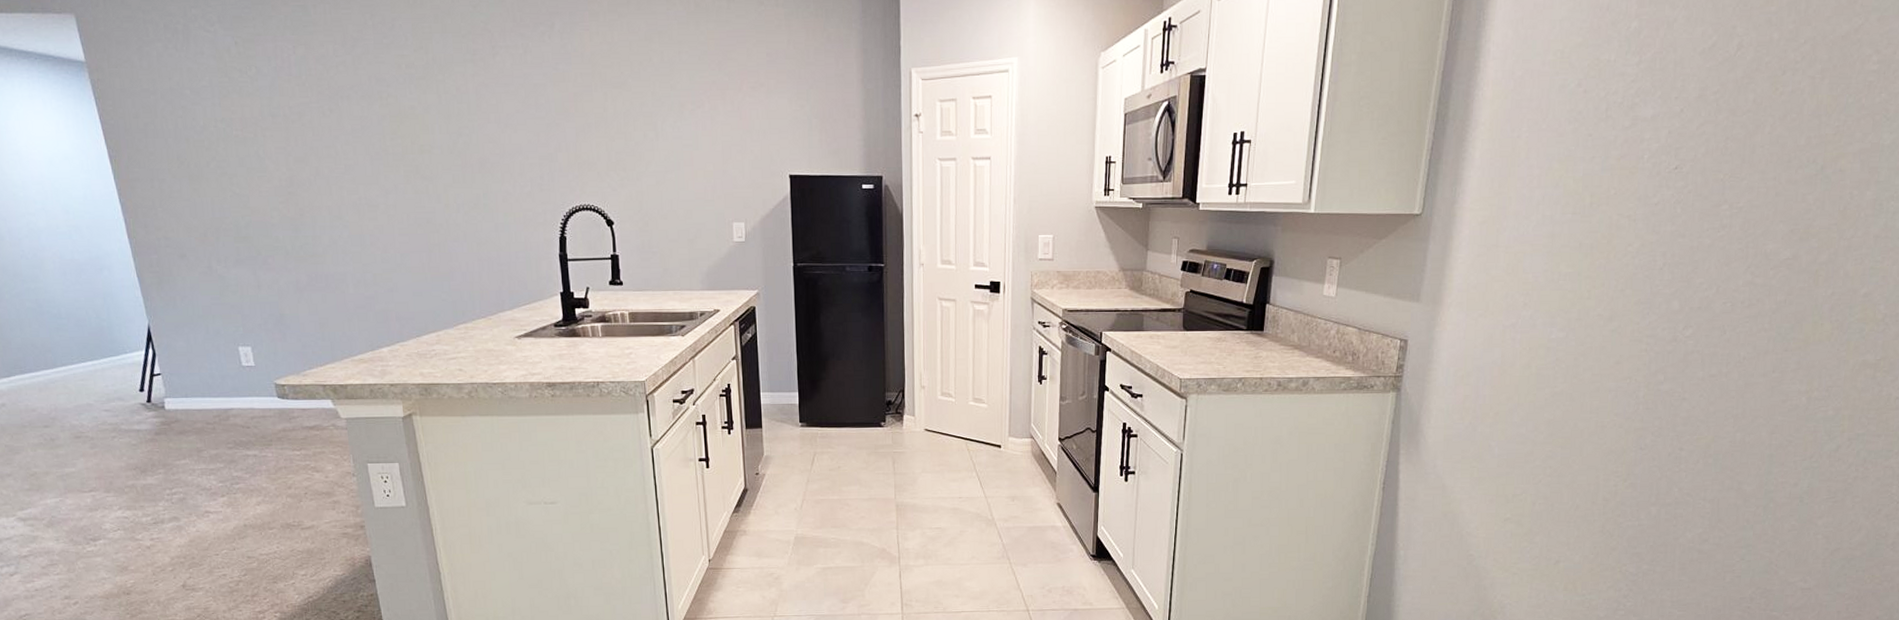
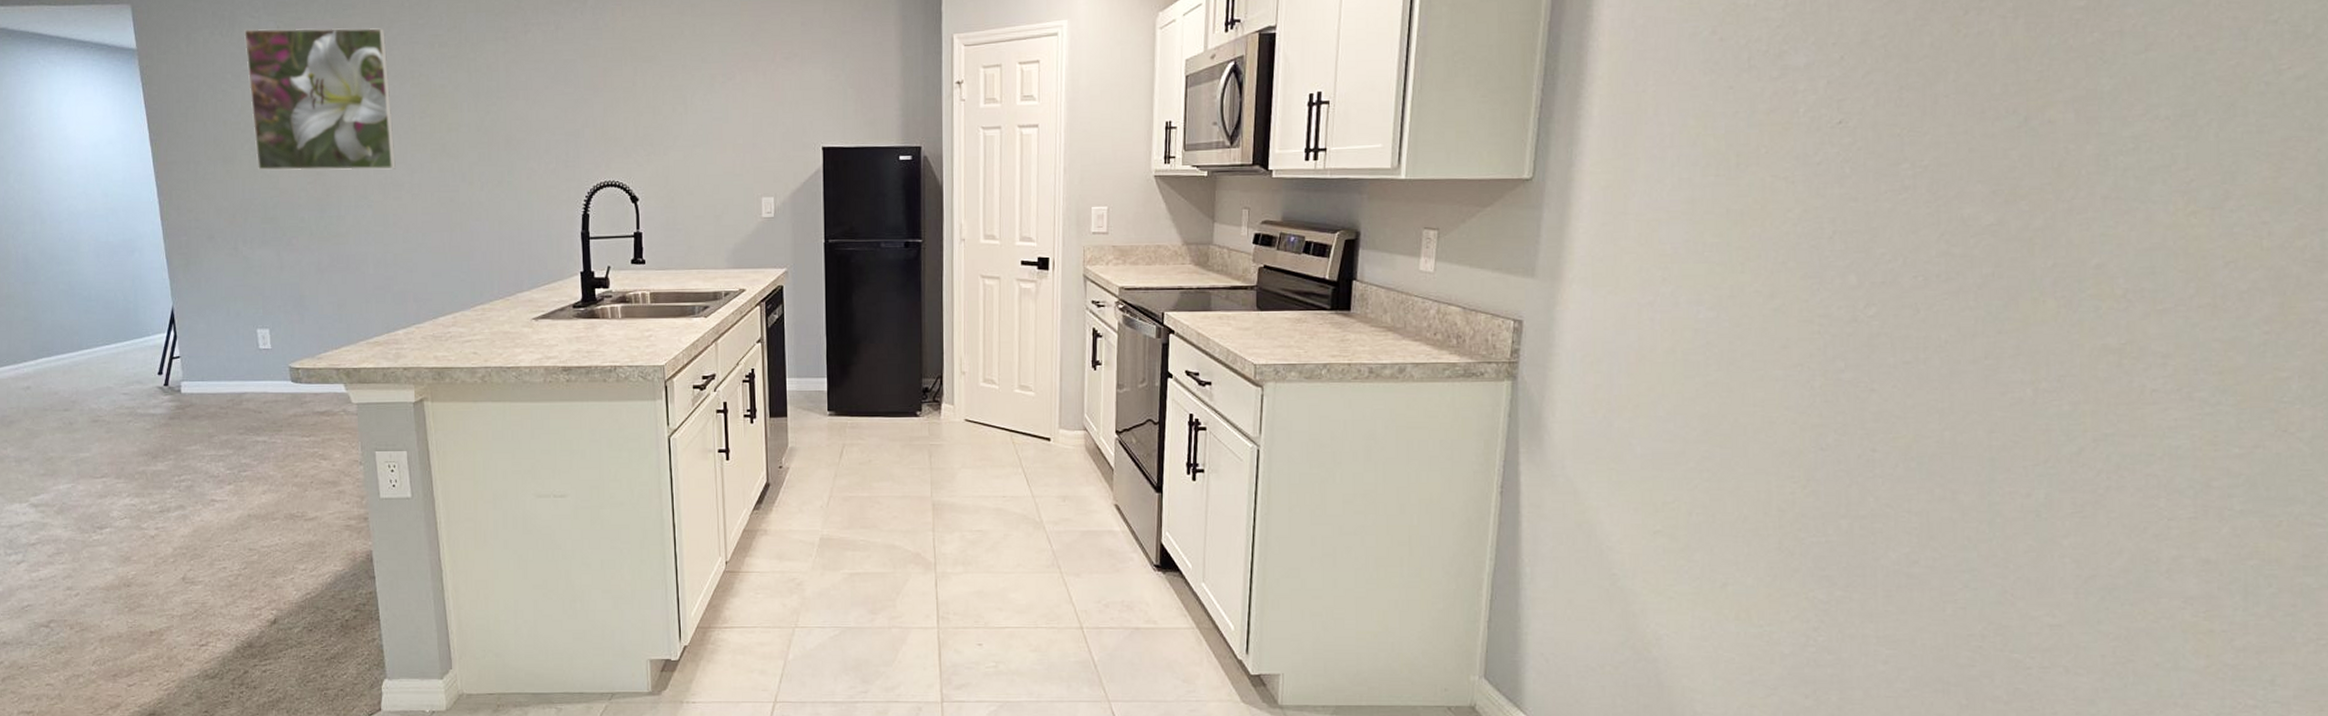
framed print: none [199,43,369,191] -> present [243,27,396,171]

